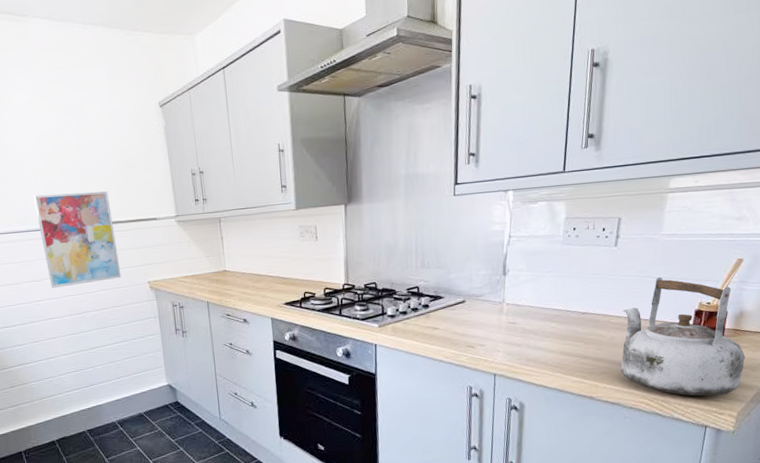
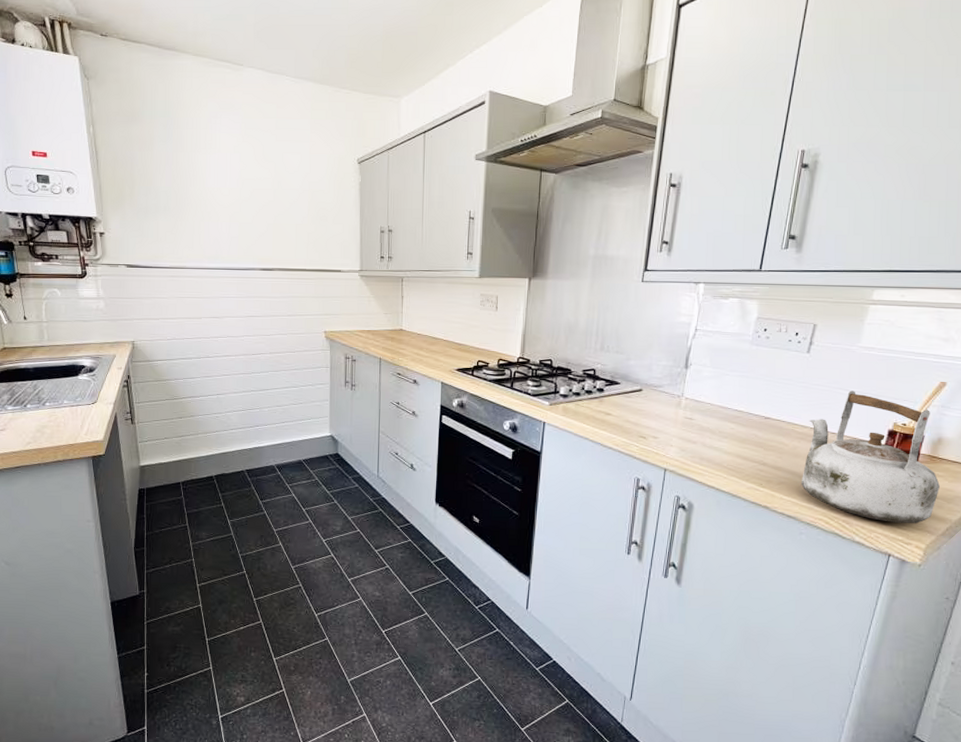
wall art: present [33,190,122,288] -> none [225,235,299,327]

